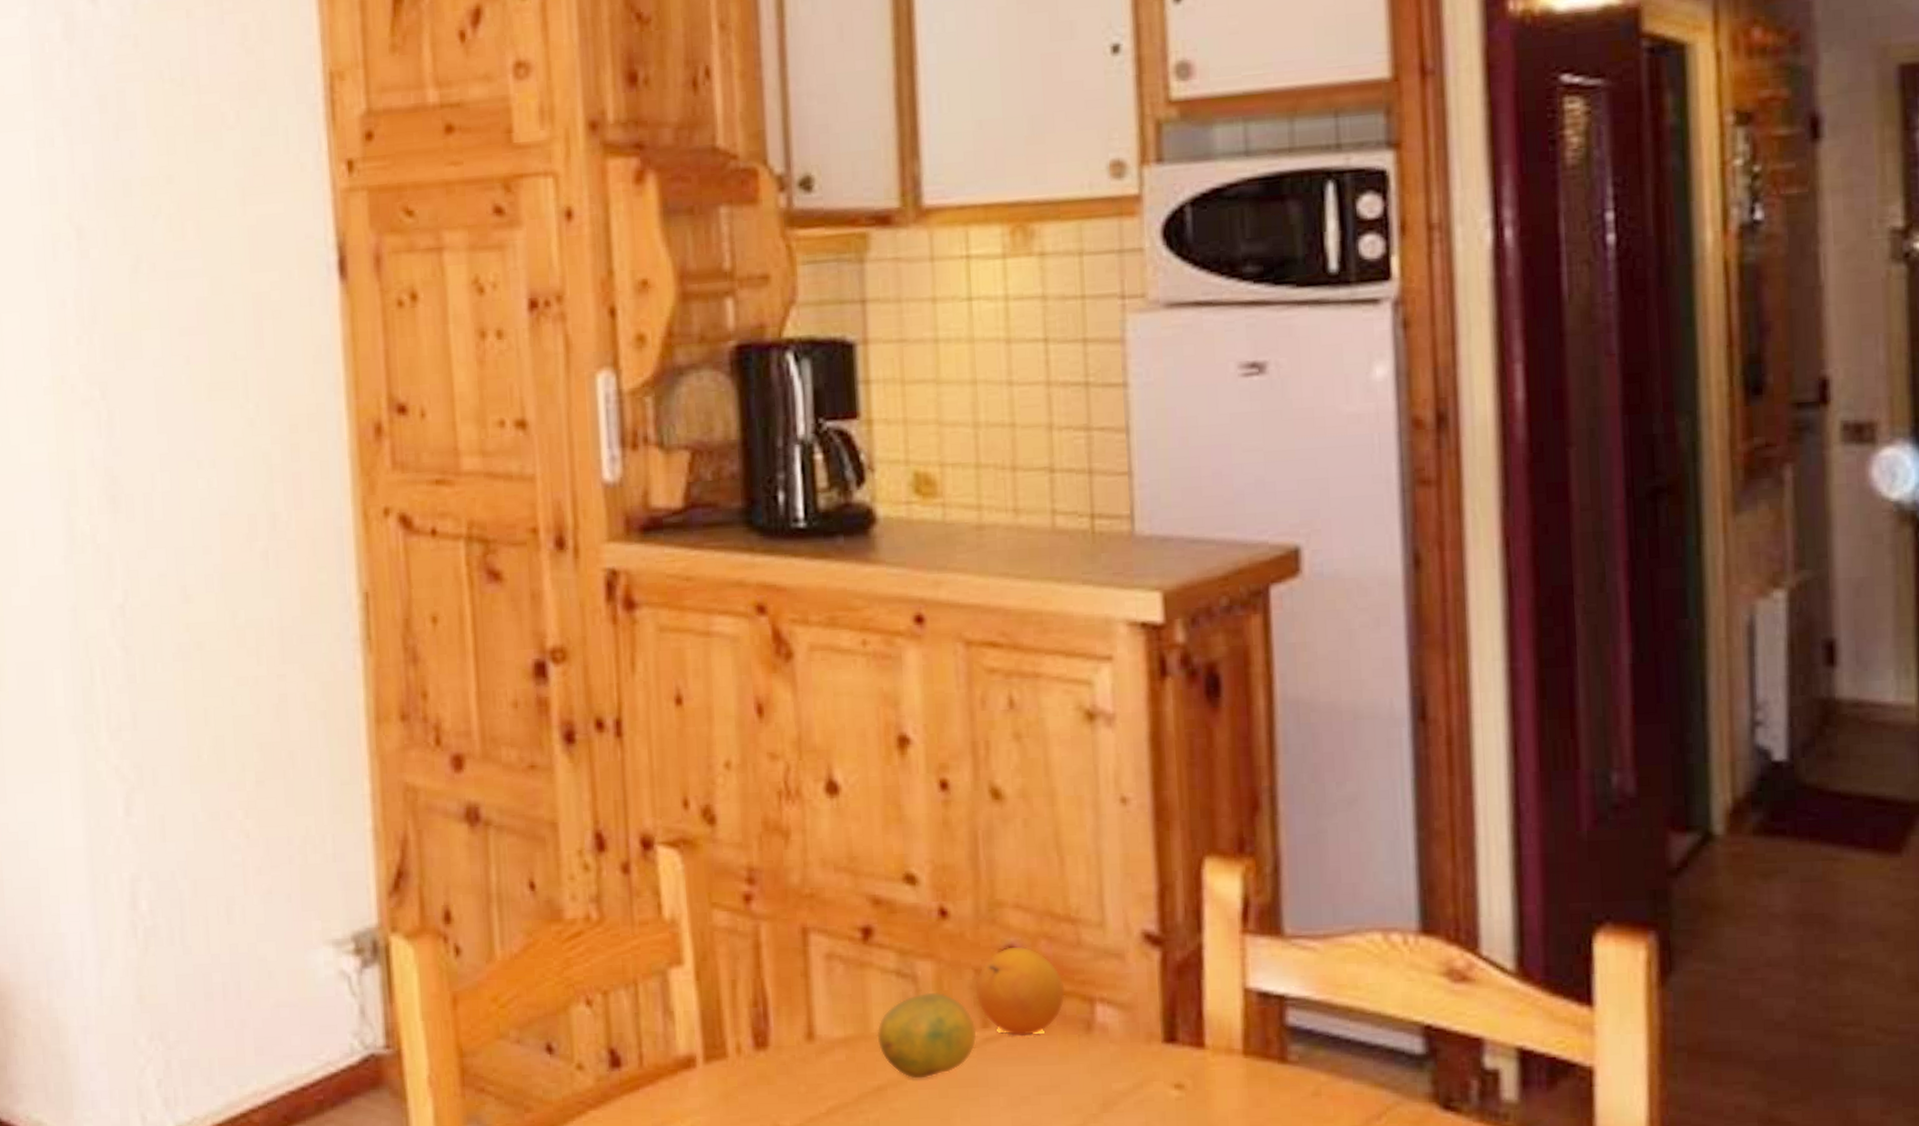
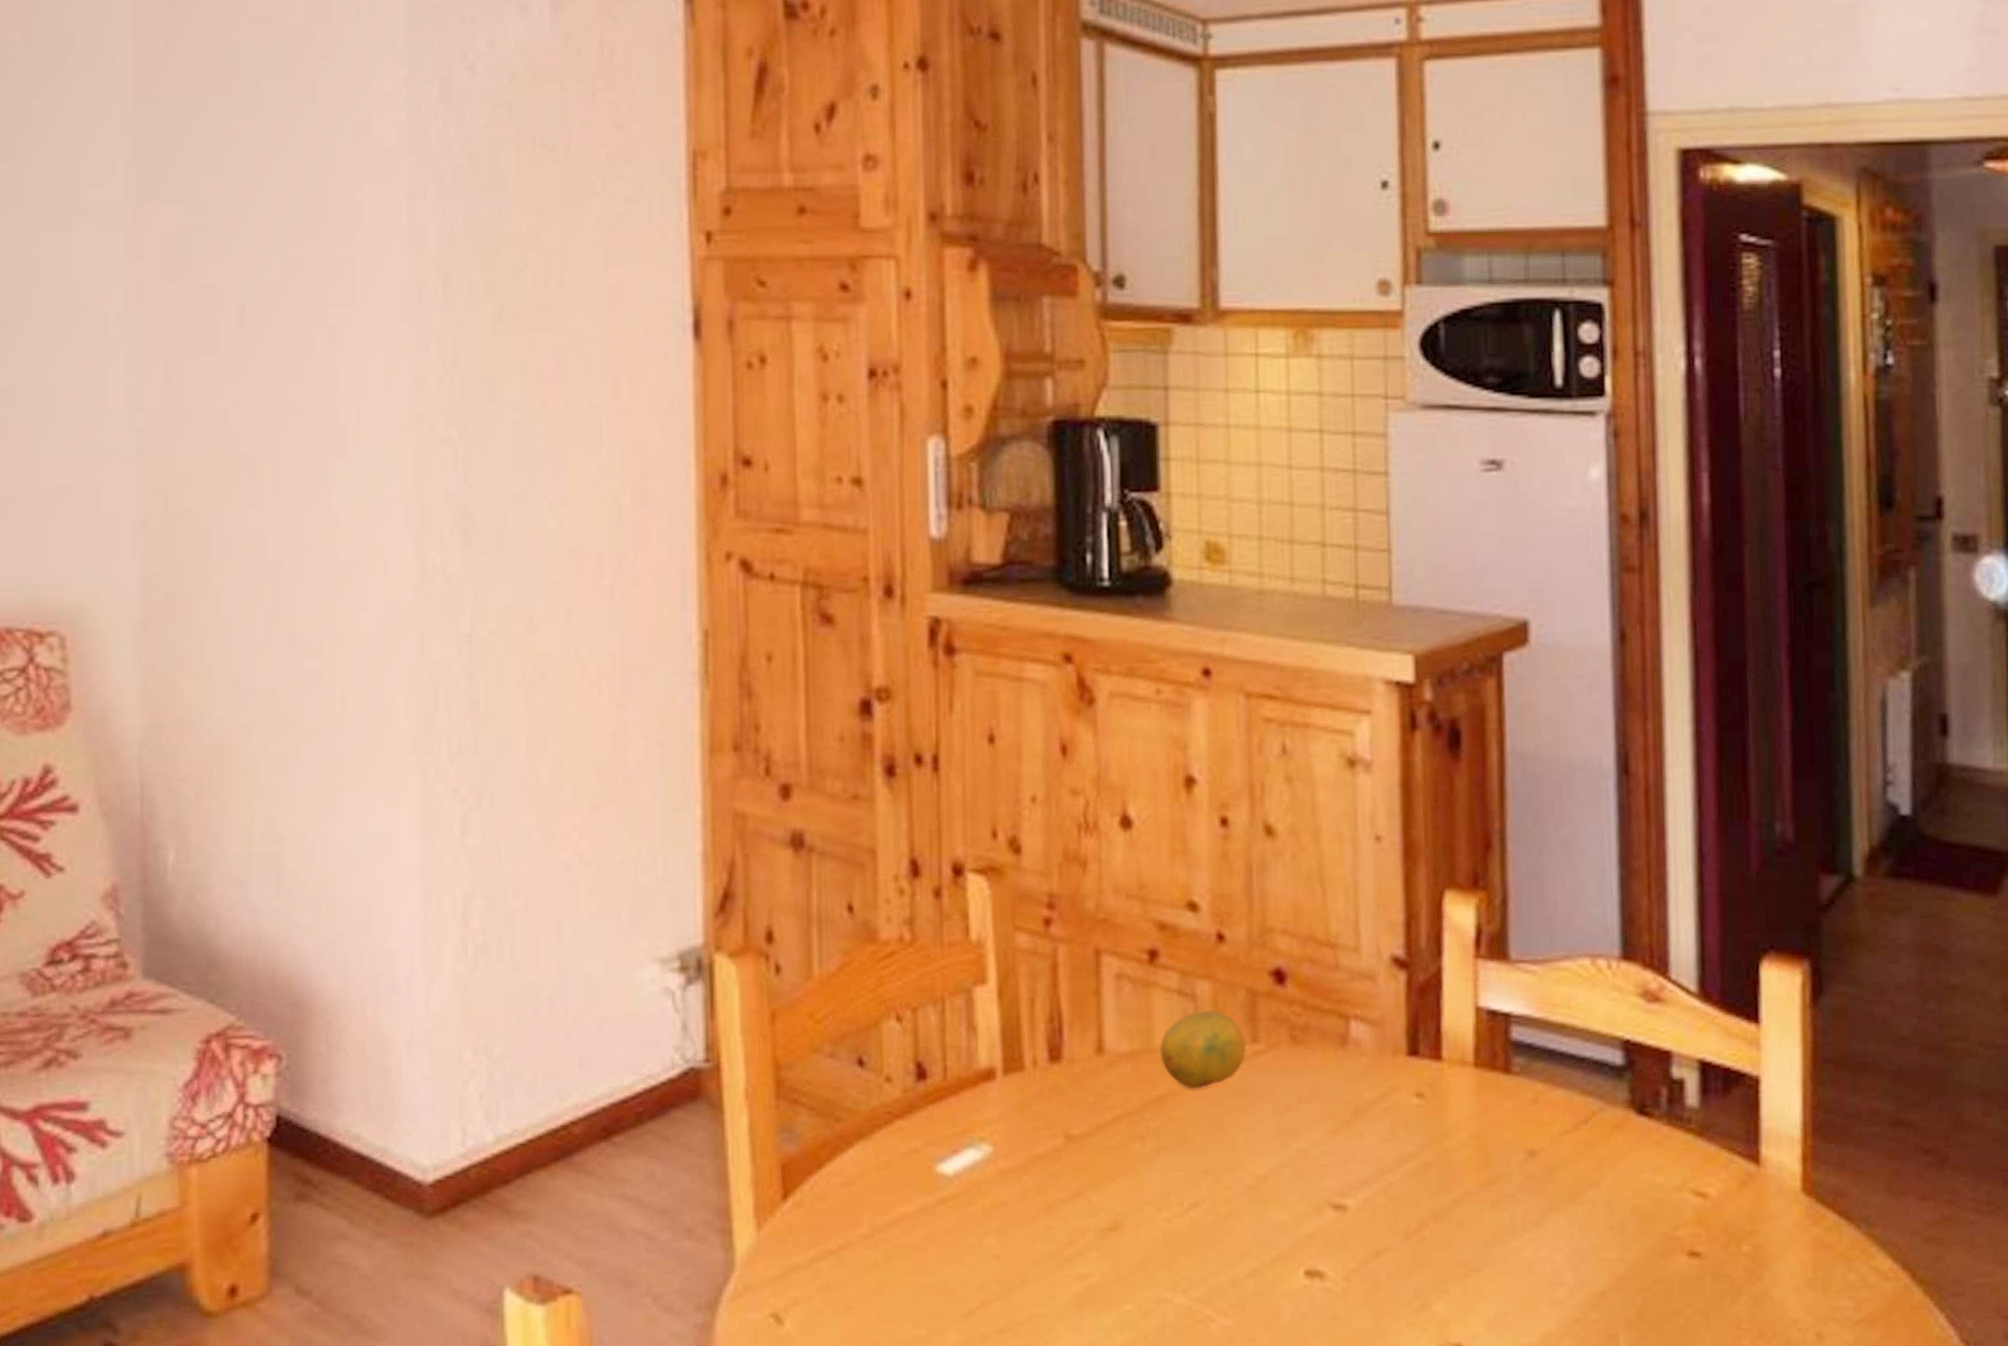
fruit: present [975,946,1065,1037] -> none [1247,968,1325,1050]

